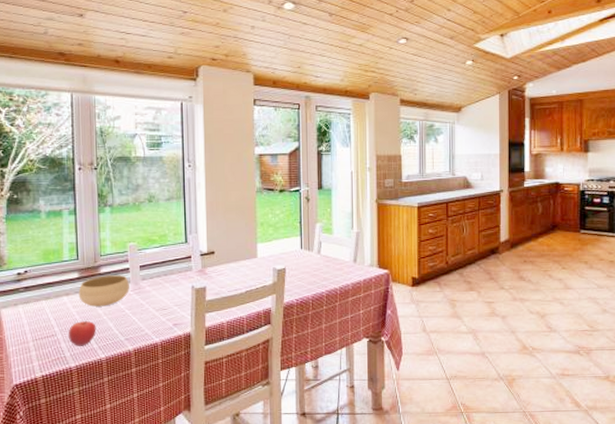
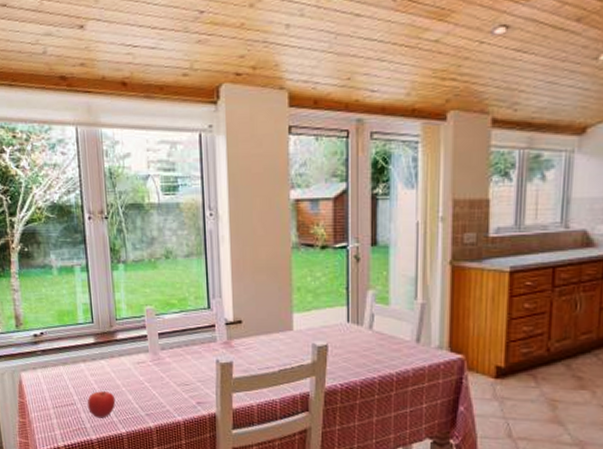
bowl: present [78,275,129,307] -> none [95,342,148,377]

